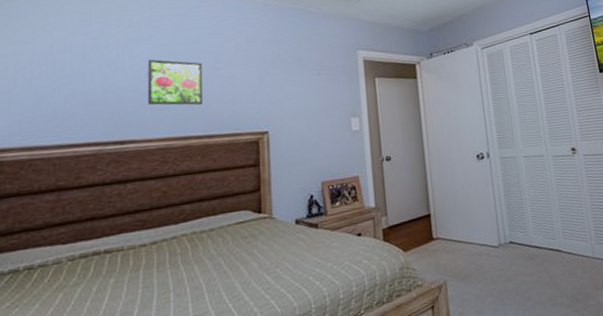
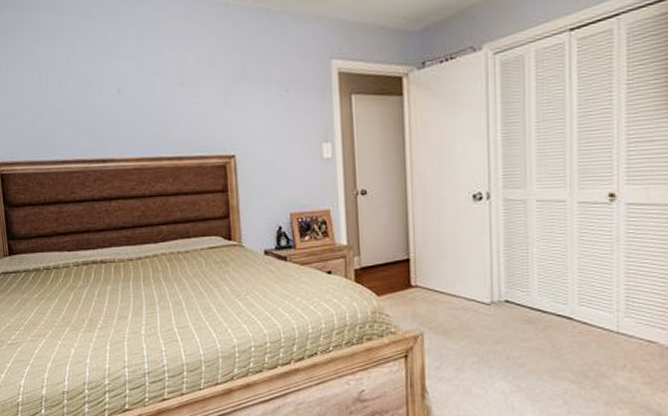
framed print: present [147,59,204,106] -> none [117,74,171,125]

